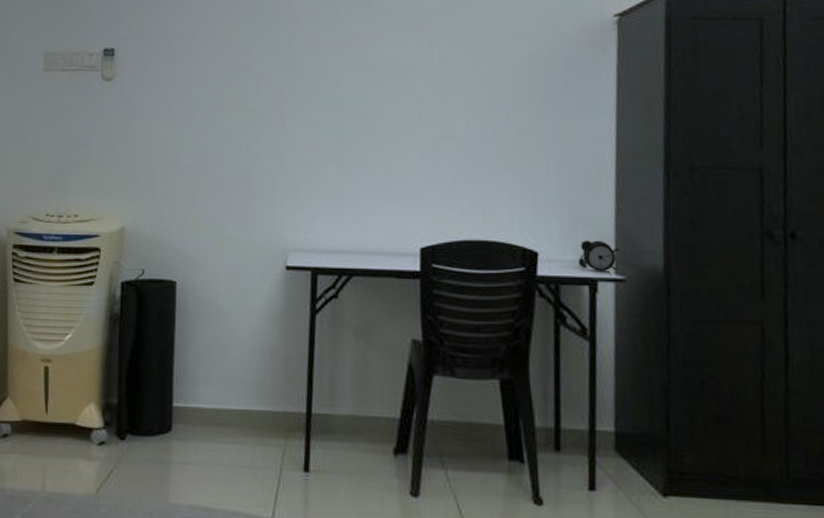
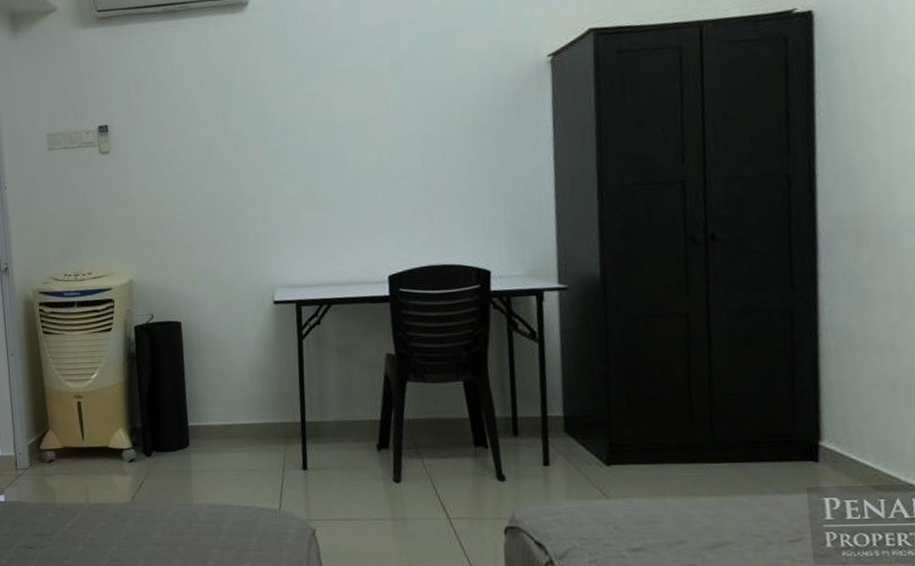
alarm clock: present [578,240,618,273] -> none [525,255,560,284]

